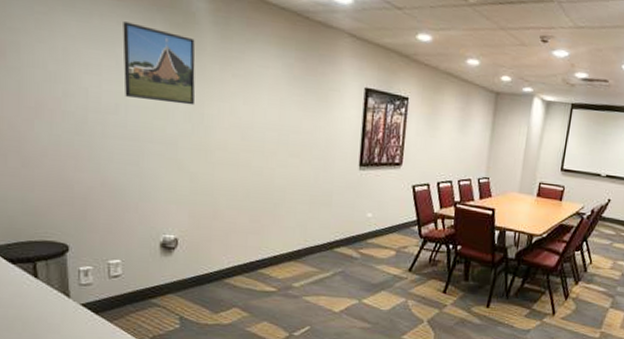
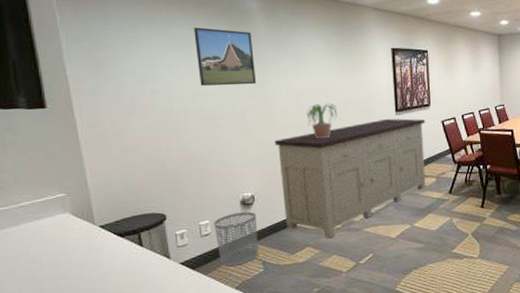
waste bin: none [126,255,177,317] -> present [214,211,258,267]
sideboard: none [209,172,394,302] -> present [275,118,426,239]
potted plant: none [252,140,290,185] -> present [307,103,338,139]

